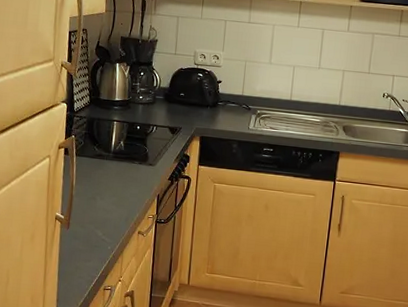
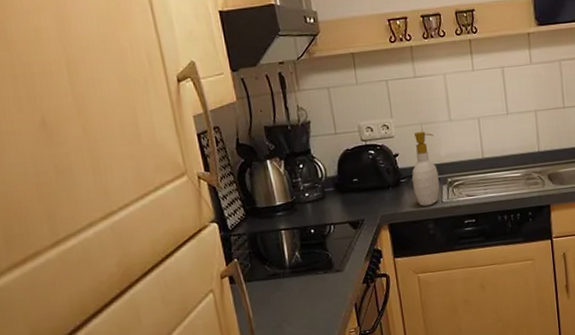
soap bottle: none [227,66,254,129] -> present [412,131,440,207]

